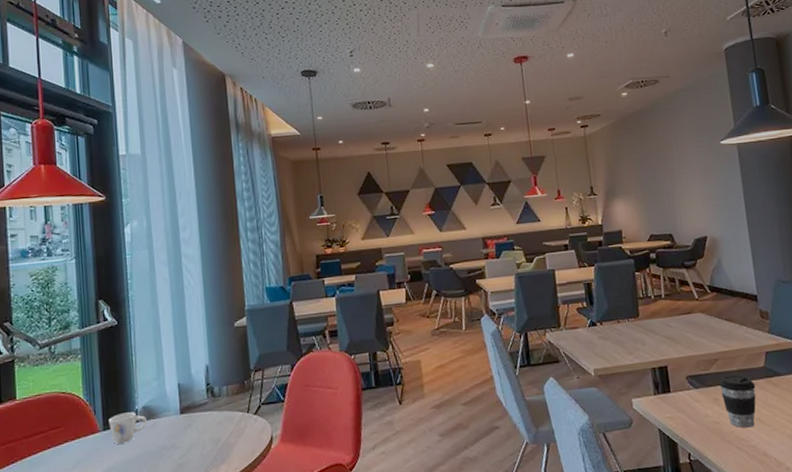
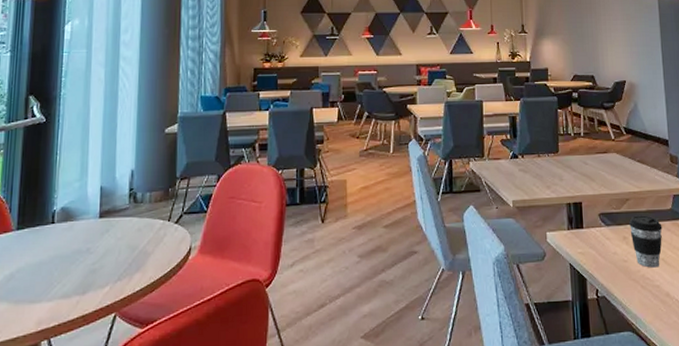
mug: present [108,412,147,444] -> none [23,212,64,245]

